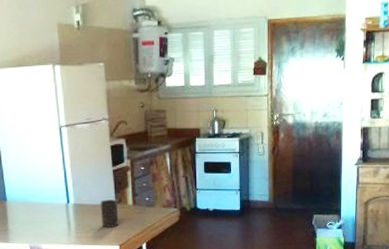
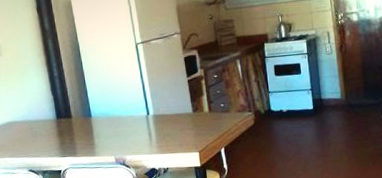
cup: present [100,199,119,227] -> none [178,108,197,136]

